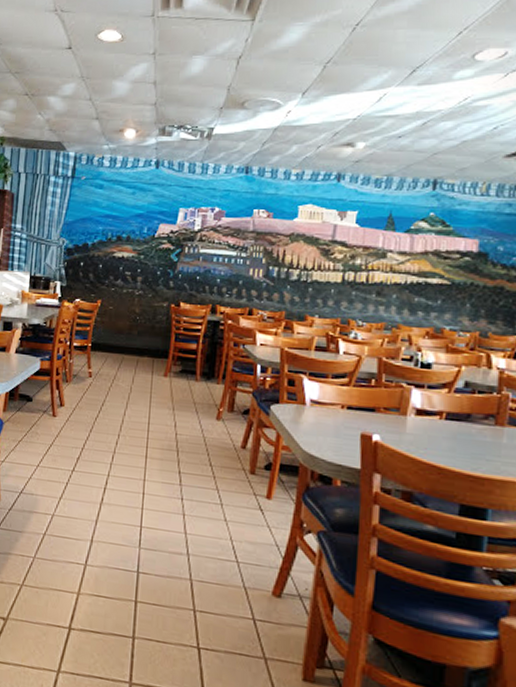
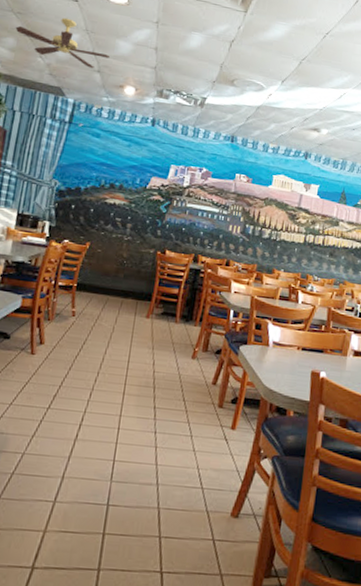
ceiling fan: none [14,68,107,117] -> present [15,17,110,69]

